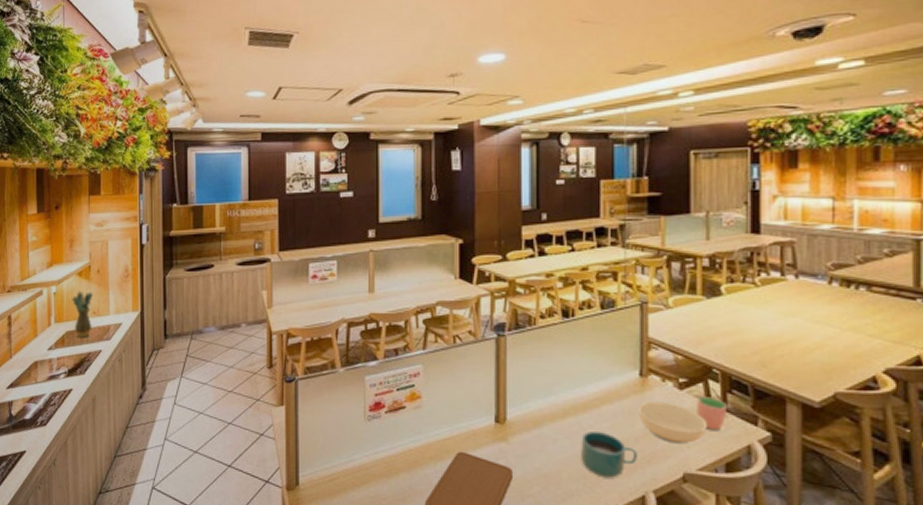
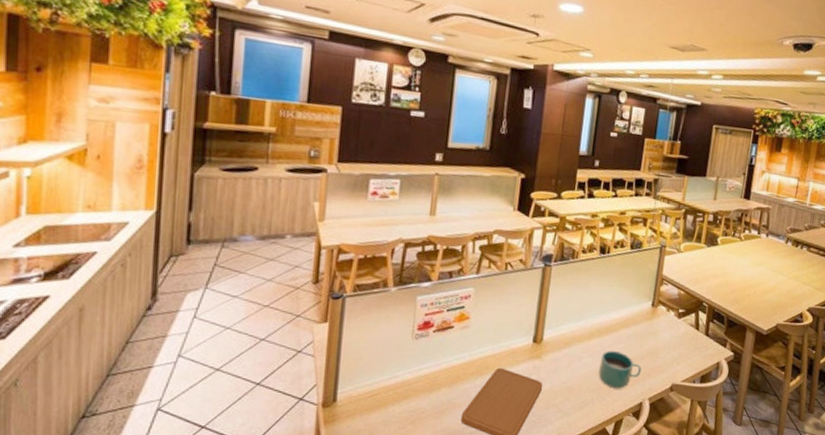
vase: present [71,290,94,338] -> none [54,177,90,235]
bowl: present [639,401,708,444] -> none [646,327,694,361]
cup: present [695,397,728,431] -> none [686,324,709,351]

